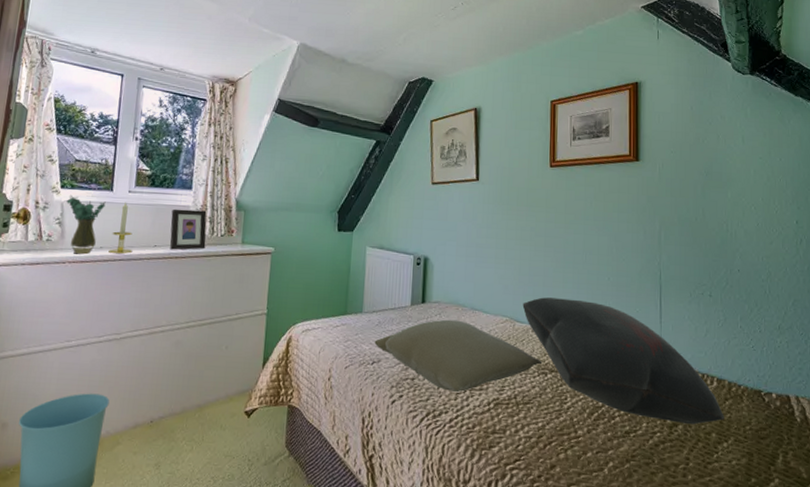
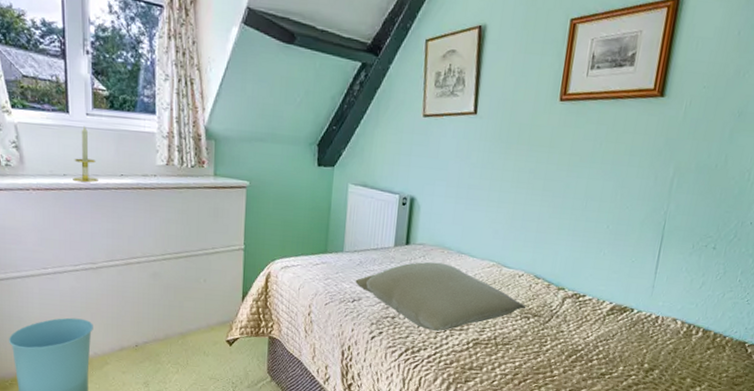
vase: present [66,194,106,255] -> none [20,115,63,182]
picture frame: present [170,209,207,250] -> none [135,135,176,181]
cushion: present [522,297,724,425] -> none [511,243,703,370]

